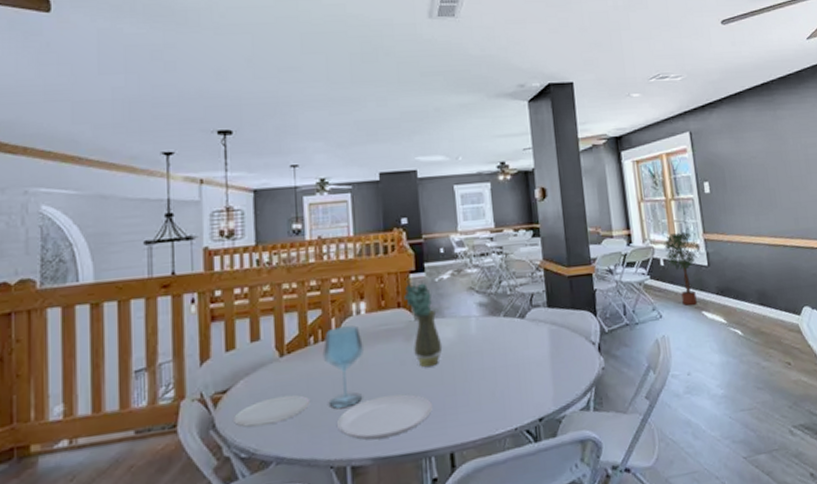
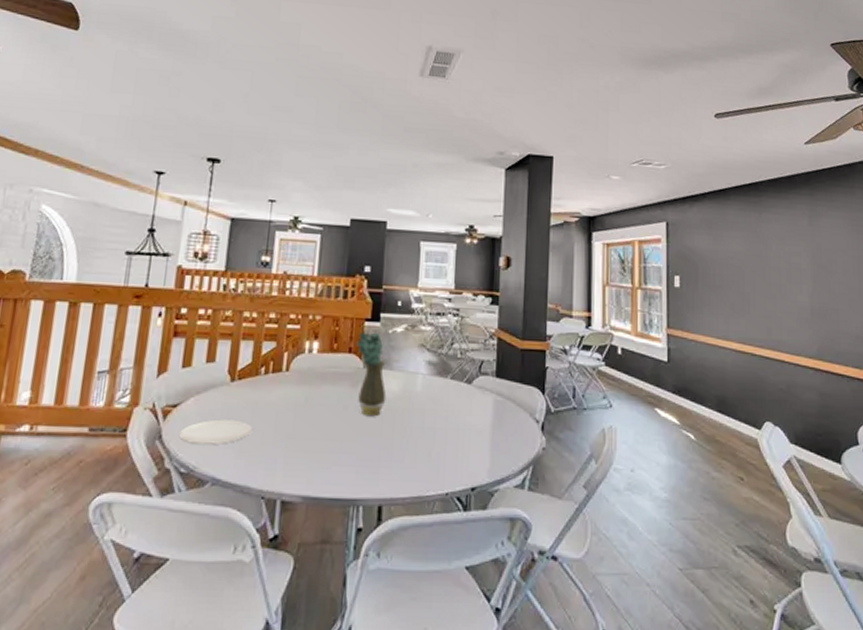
wine glass: present [322,325,365,408] -> none [269,362,311,441]
plate: present [337,393,434,440] -> none [274,437,369,479]
potted tree: present [663,232,701,307] -> none [624,322,662,401]

